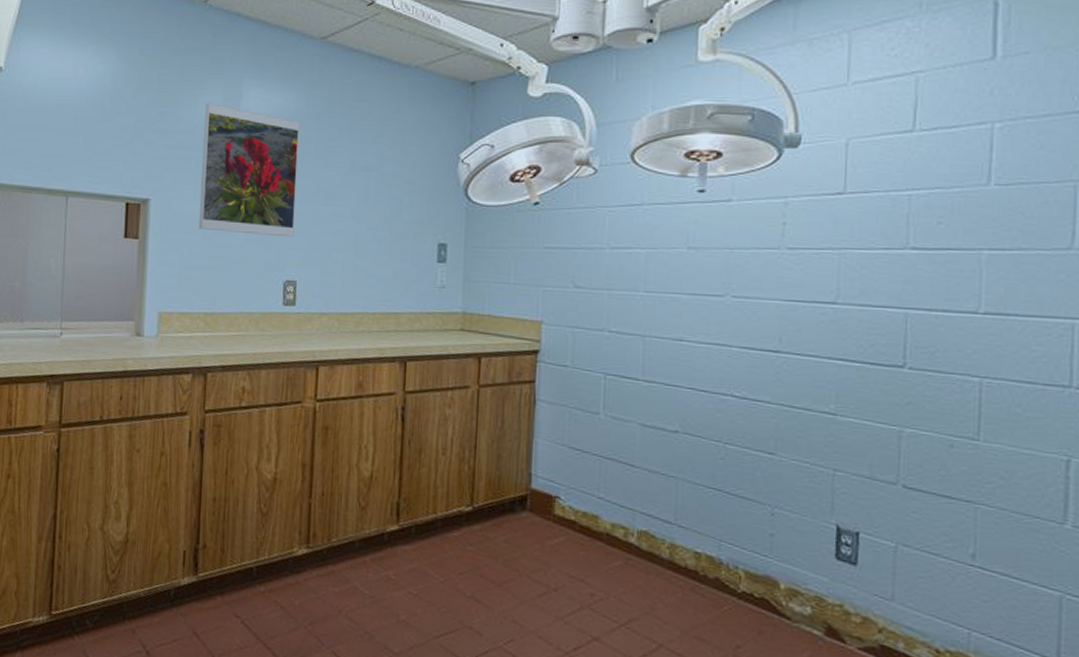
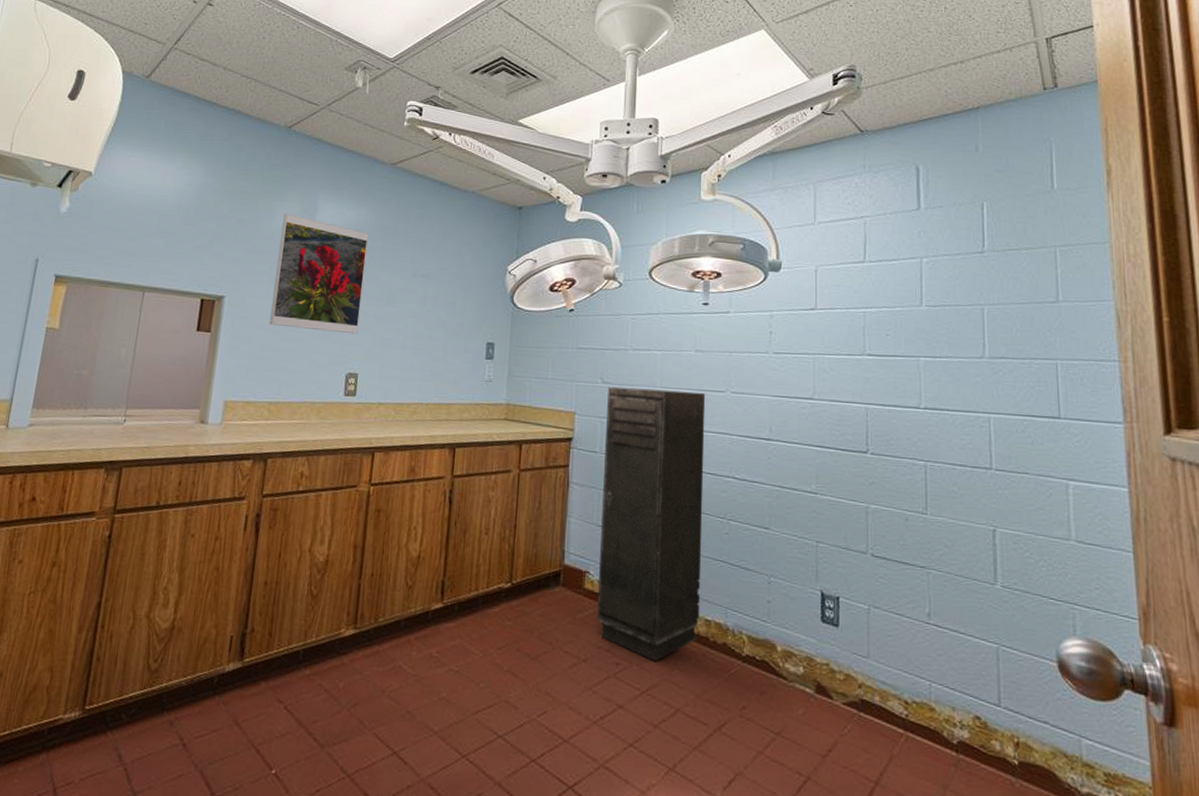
storage cabinet: none [569,291,700,594] -> present [597,386,706,661]

